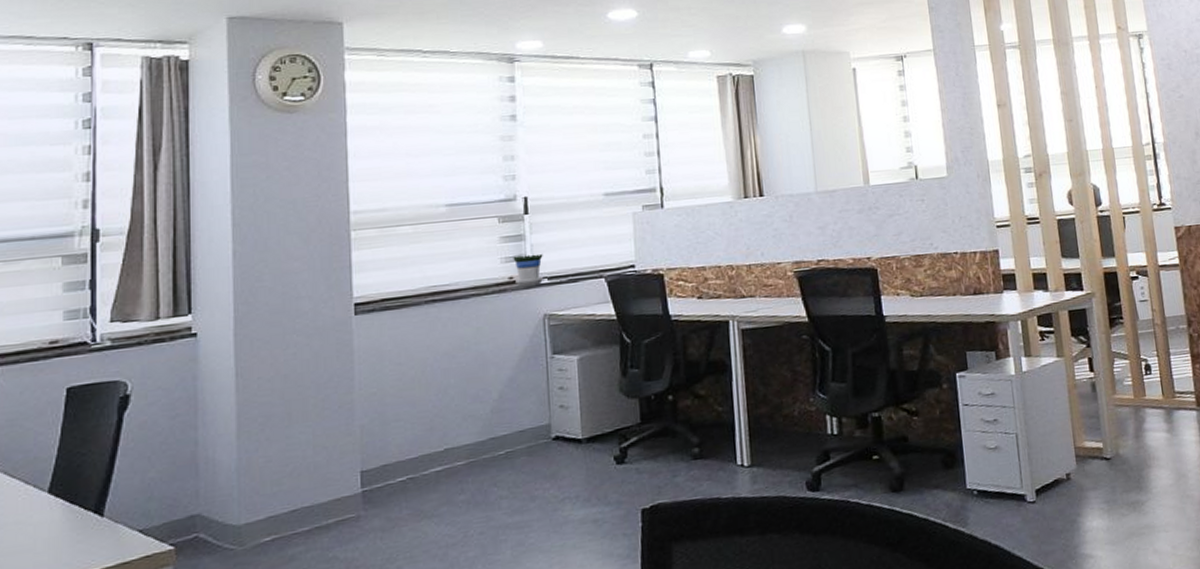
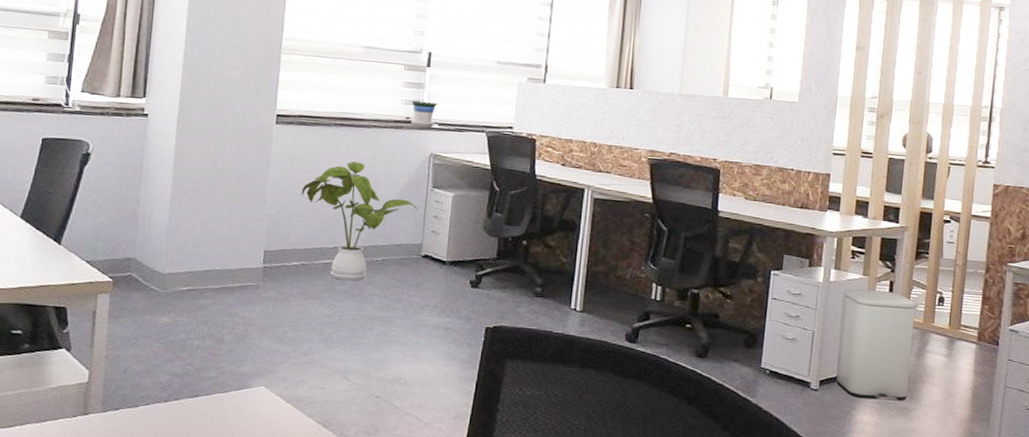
house plant: none [396,341,540,489] -> present [301,162,419,281]
pedal bin: none [1041,369,1135,502] -> present [836,289,916,401]

